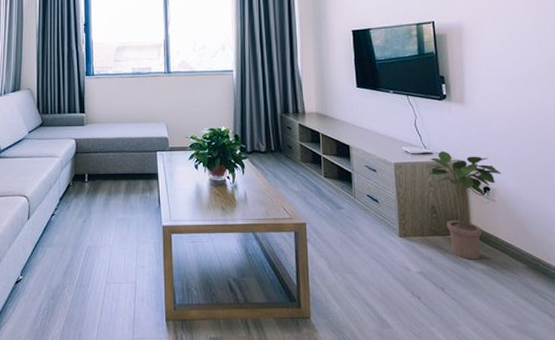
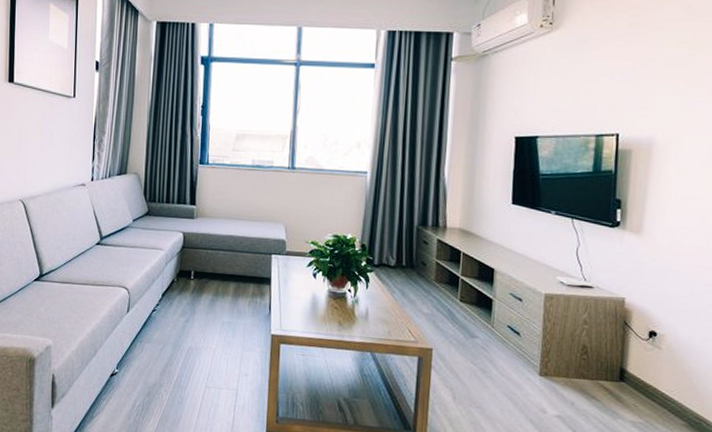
potted plant: present [425,150,502,260] -> none [581,285,674,410]

